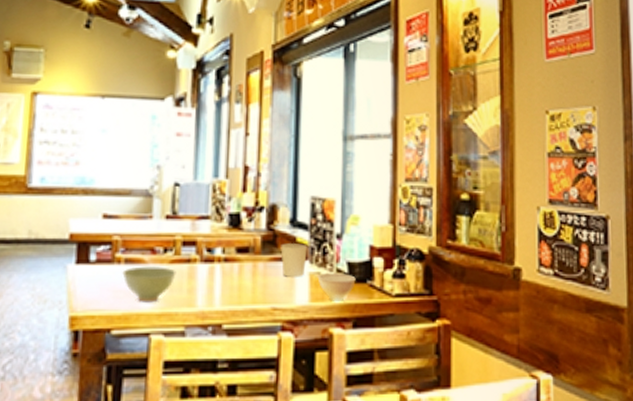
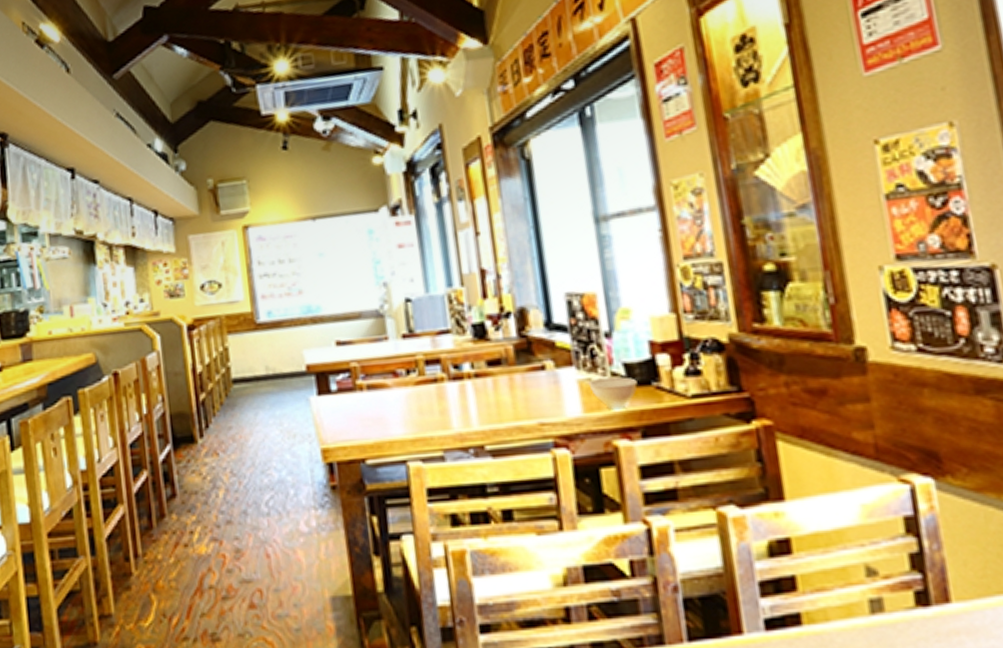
bowl: present [122,266,176,303] -> none [367,389,424,429]
dixie cup: present [280,243,307,278] -> none [538,348,572,388]

